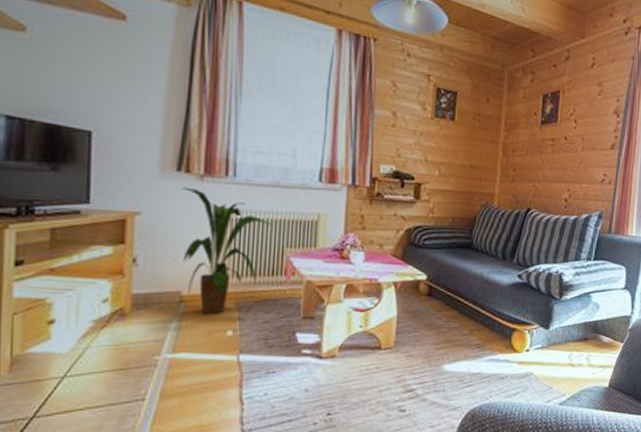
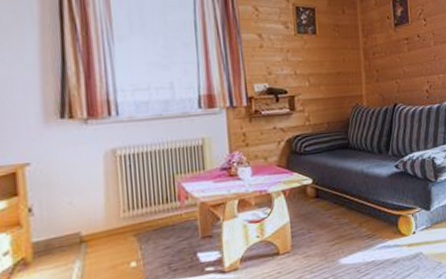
house plant: present [181,187,272,314] -> none [67,132,160,250]

